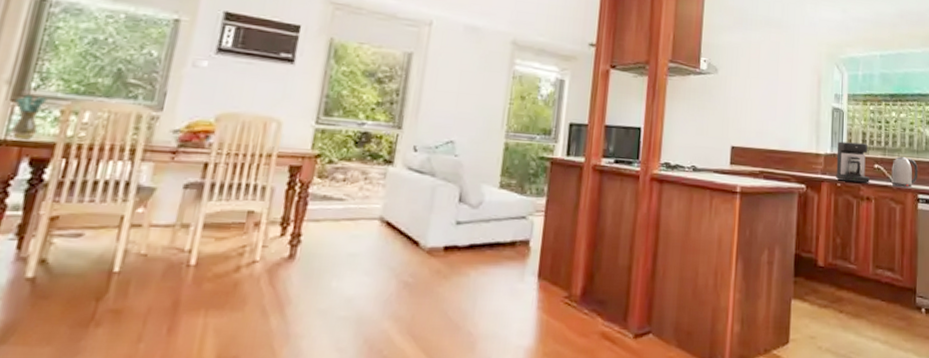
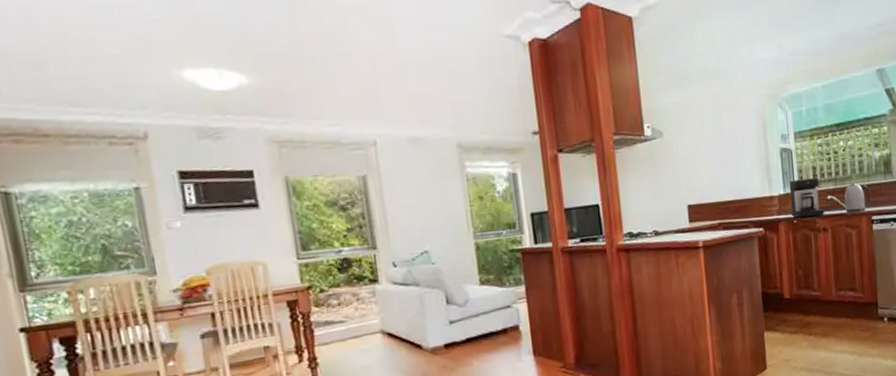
vase: present [11,93,48,141] -> none [23,282,56,326]

